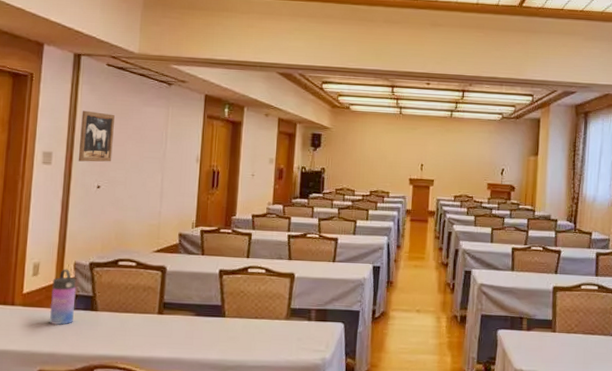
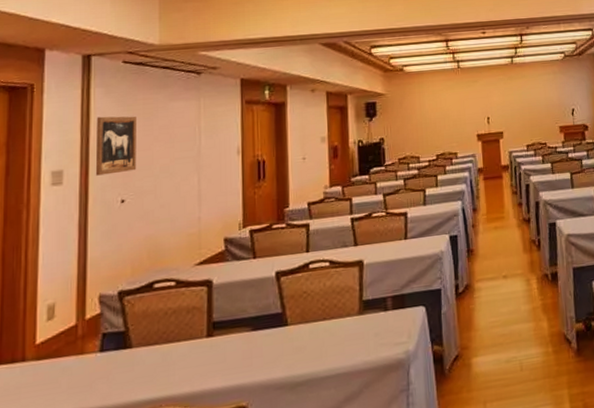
water bottle: present [49,269,76,325] -> none [71,304,104,375]

